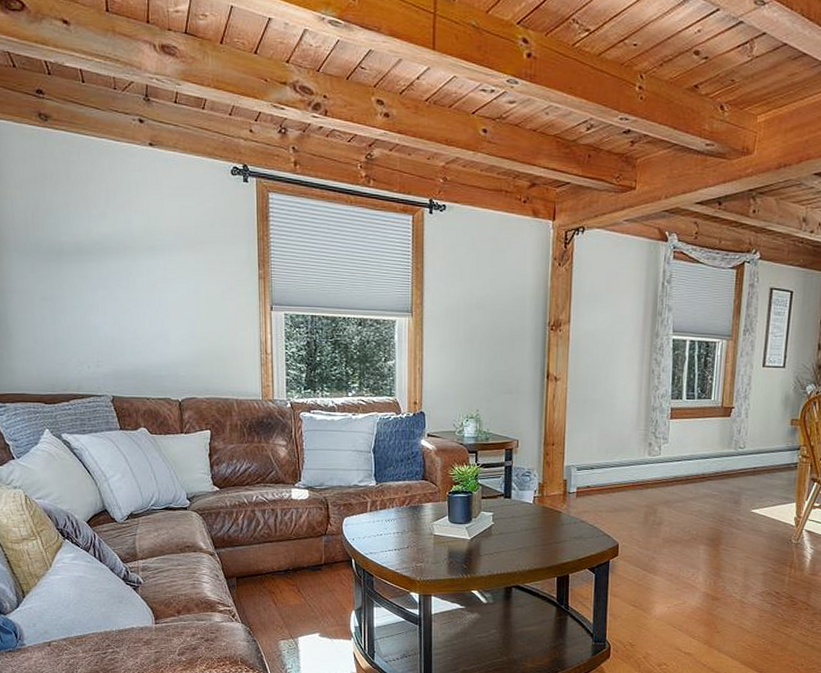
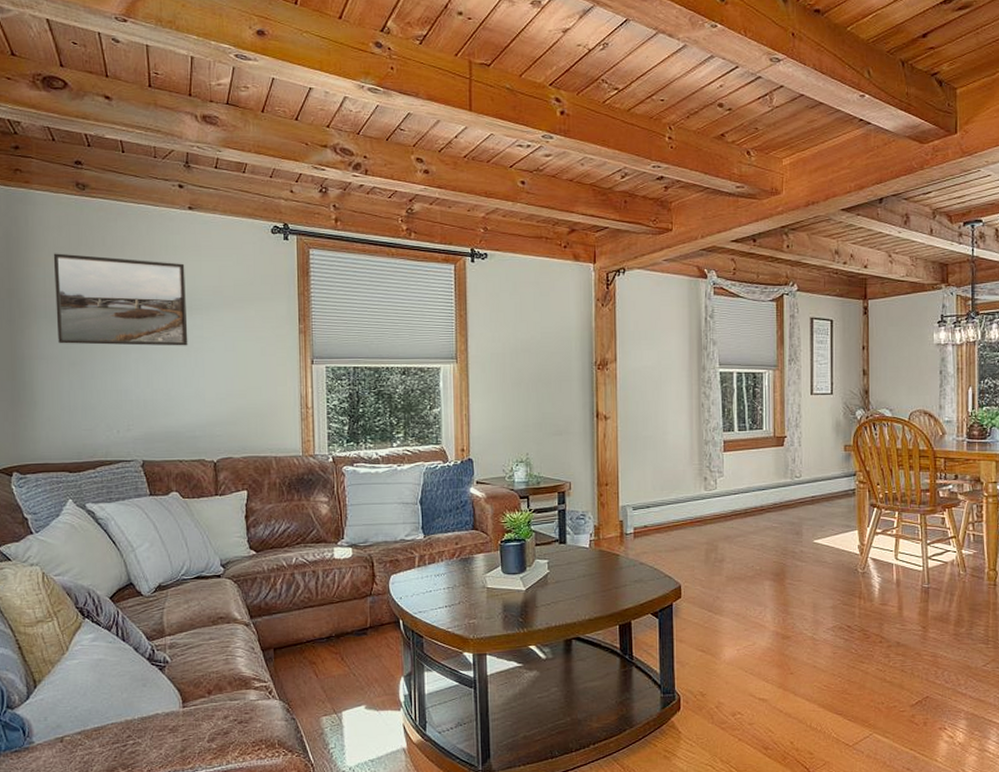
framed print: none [19,186,152,286] -> present [53,253,188,346]

